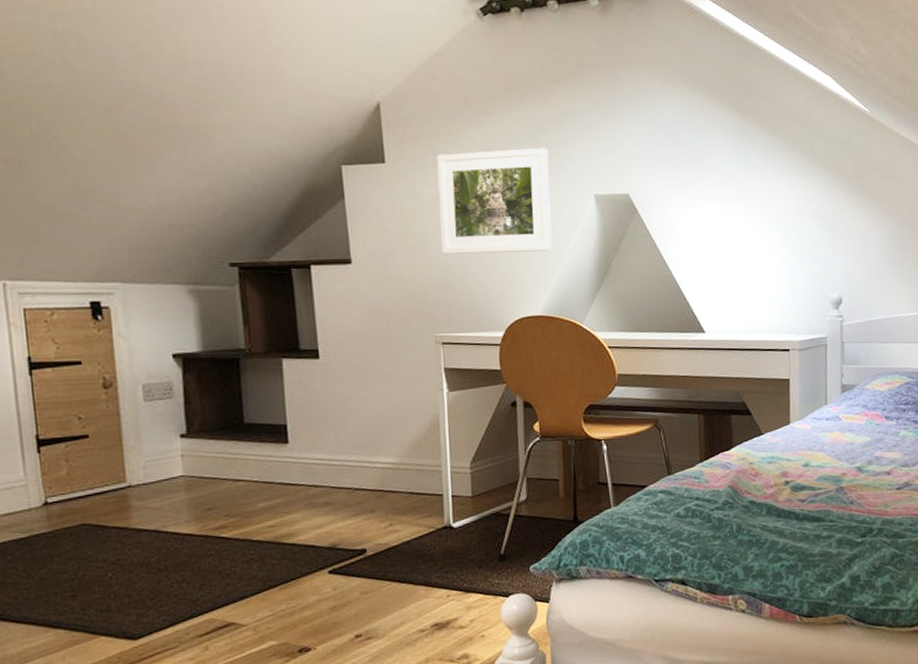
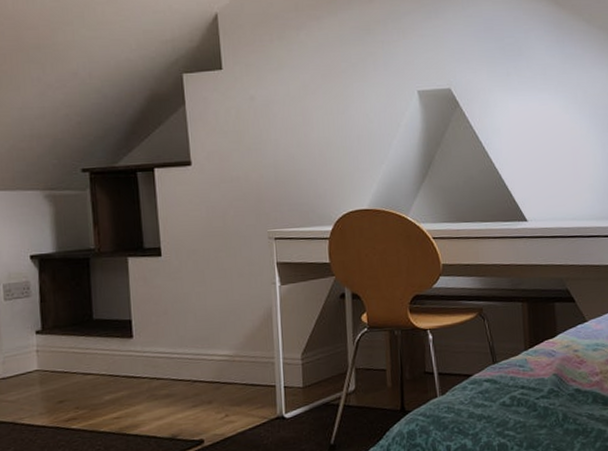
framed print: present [436,147,552,254] -> none [269,47,377,153]

